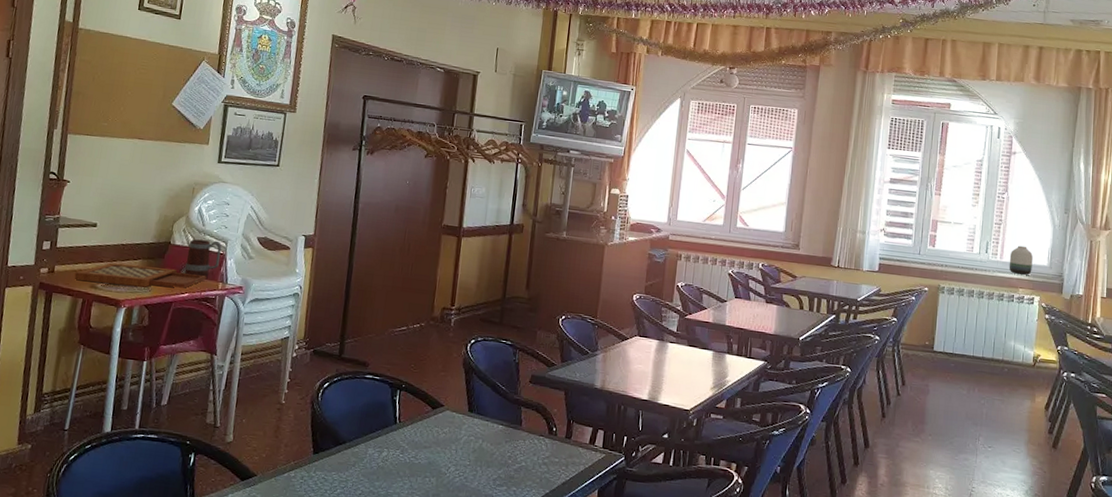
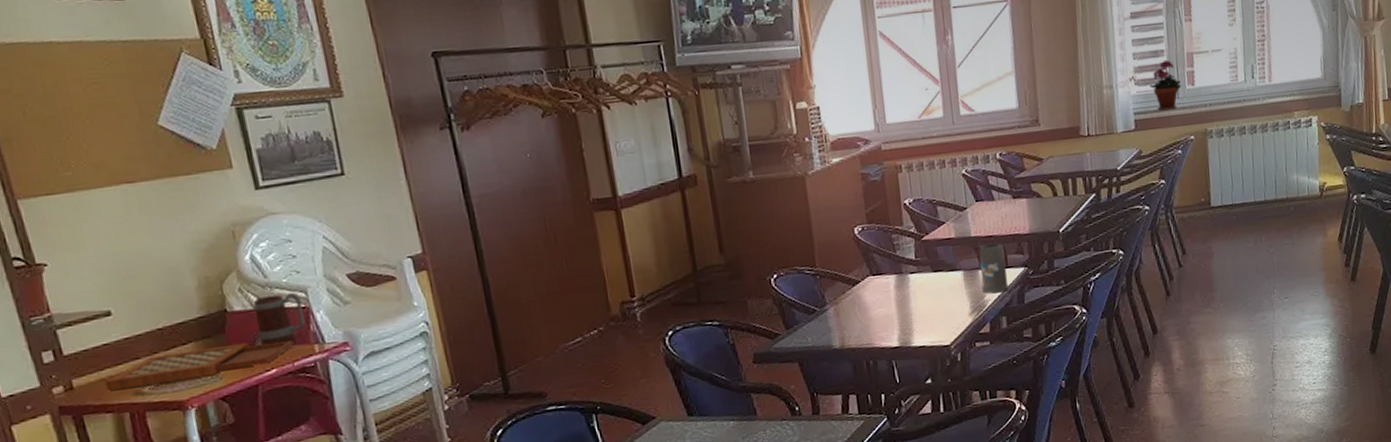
beer mug: none [725,333,750,378] -> present [979,242,1009,294]
potted plant: none [896,221,923,263] -> present [1149,59,1181,111]
vase: present [1009,245,1033,276] -> none [1278,60,1305,96]

